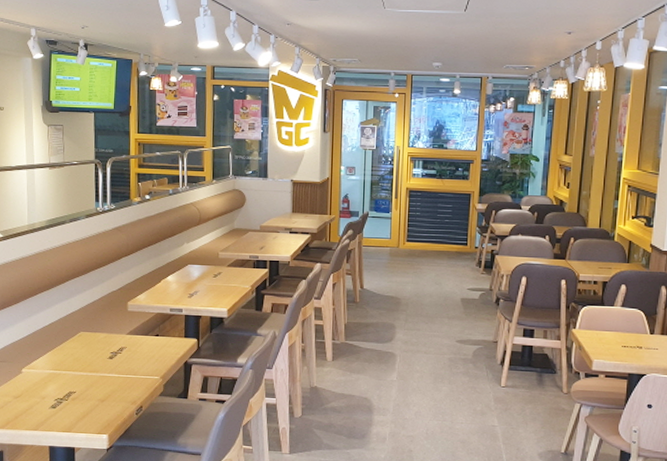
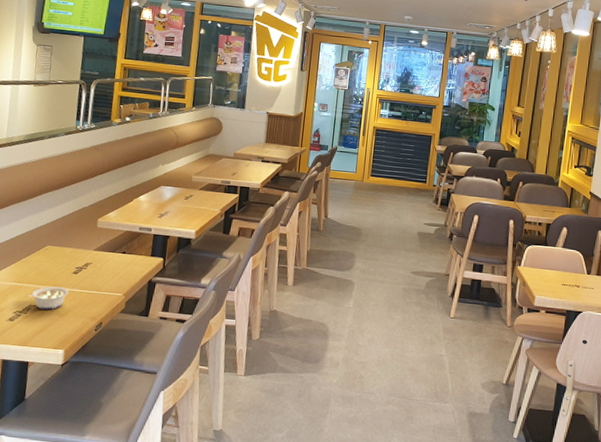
legume: none [66,372,107,396] -> present [27,286,69,310]

